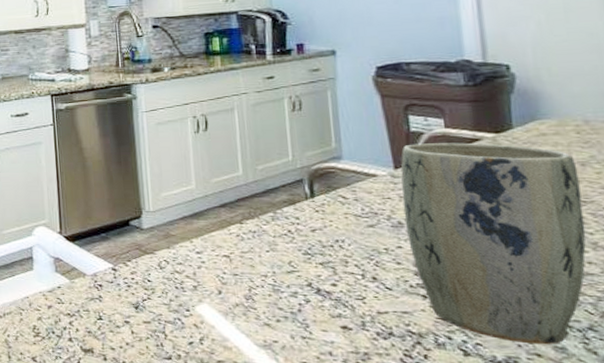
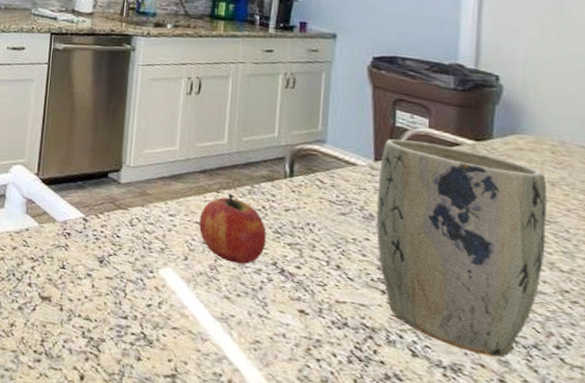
fruit: none [227,223,298,290] -> present [199,194,267,265]

